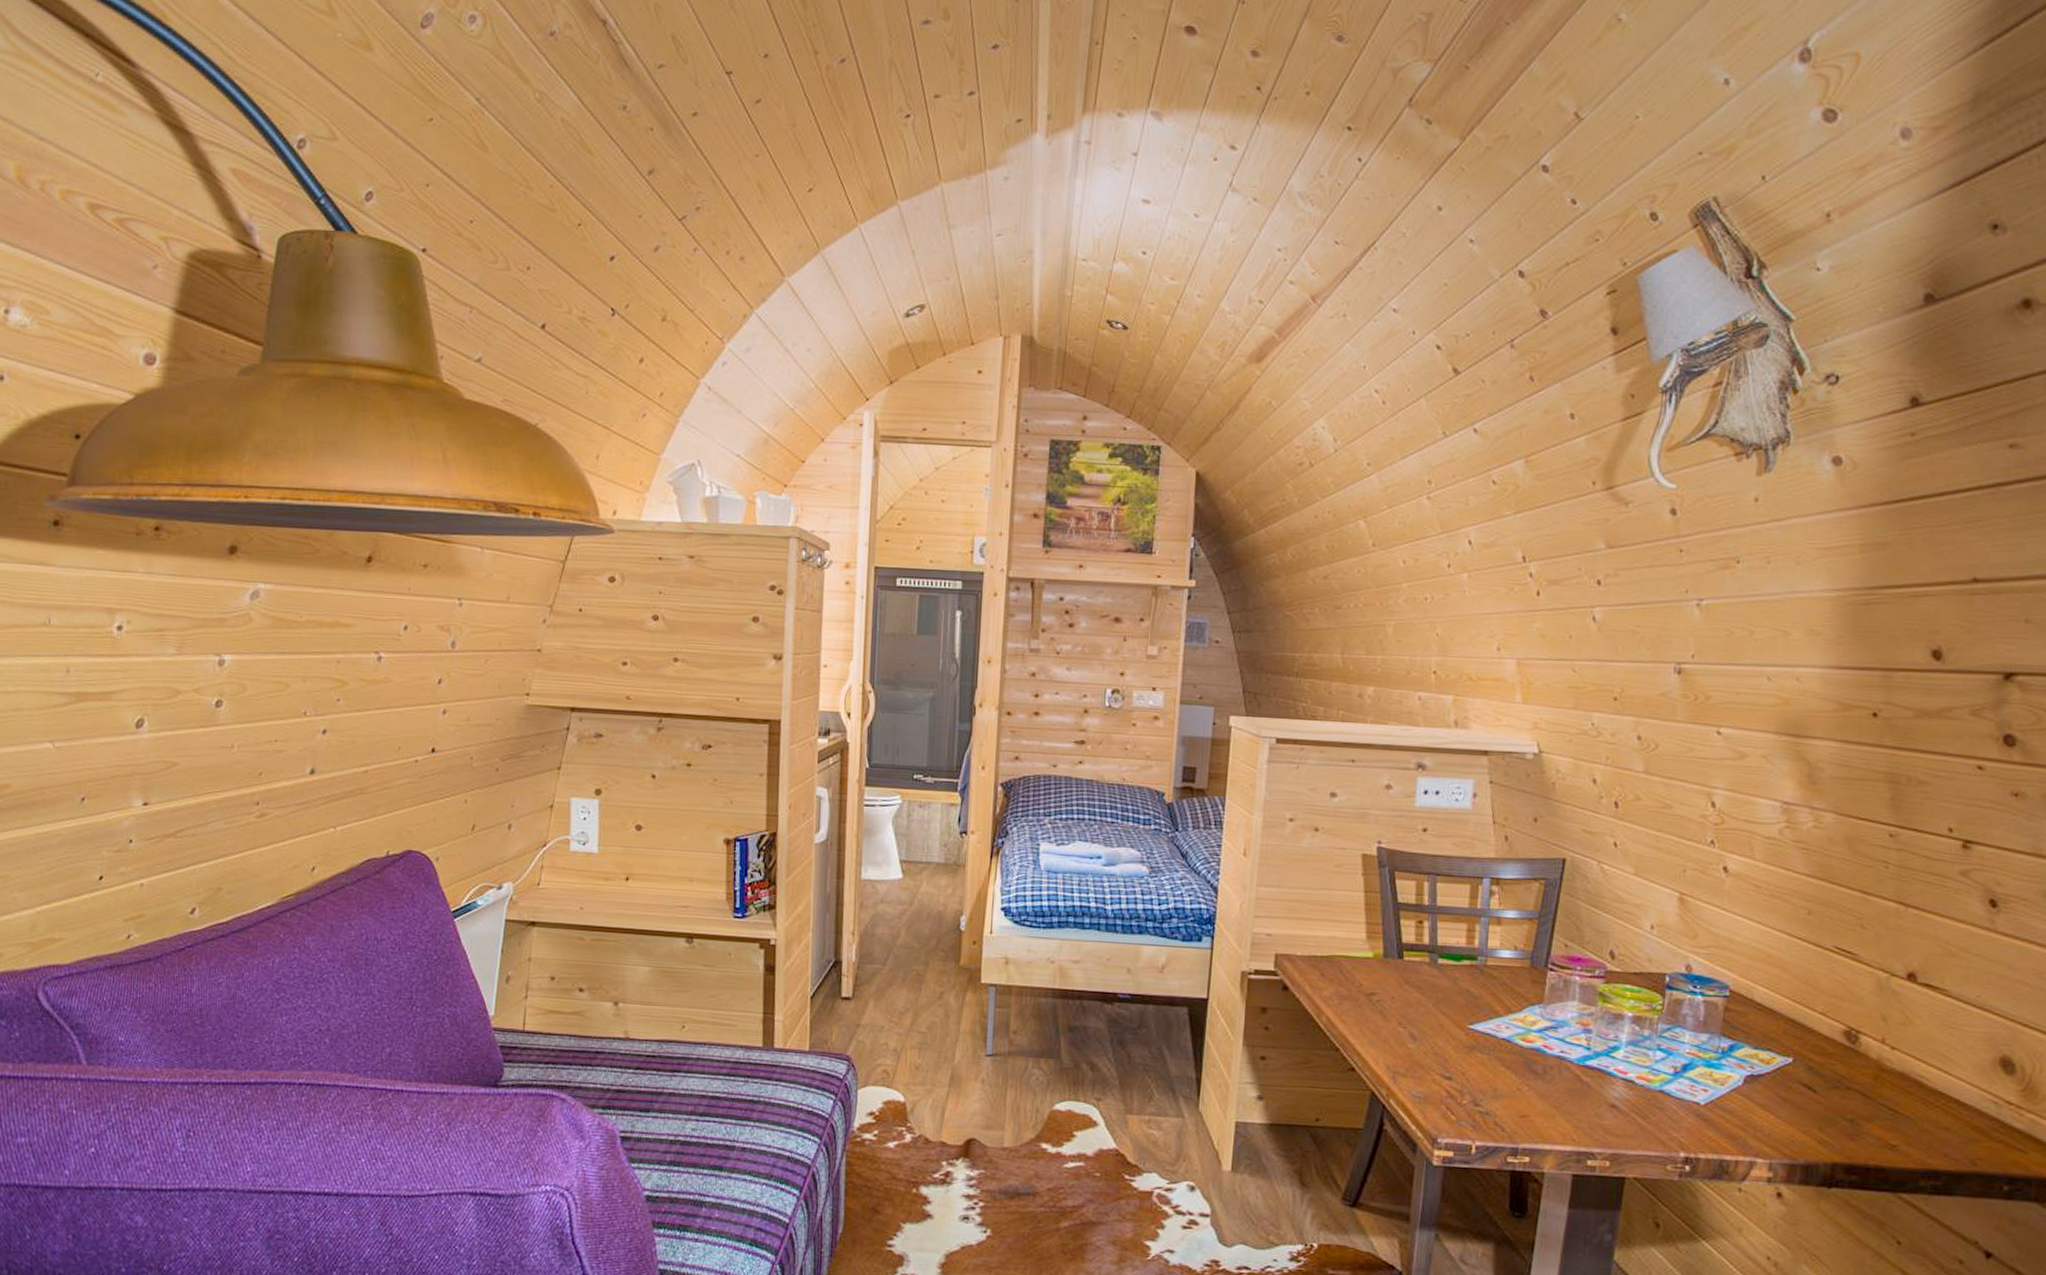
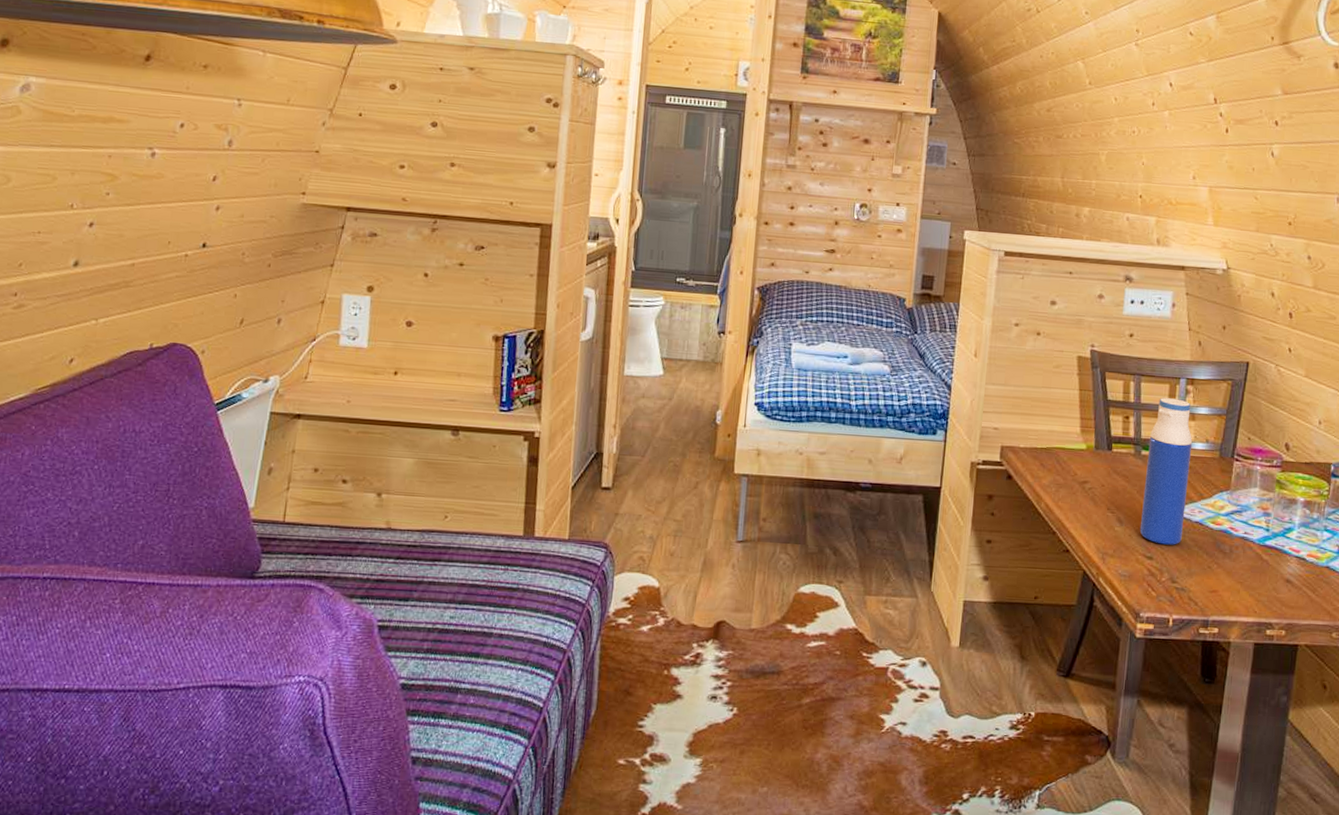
water bottle: none [1436,900,1498,1065] -> present [1139,398,1193,545]

